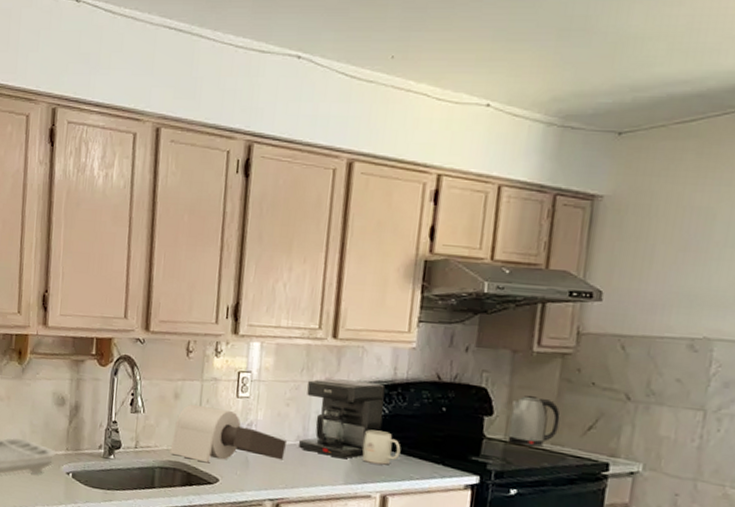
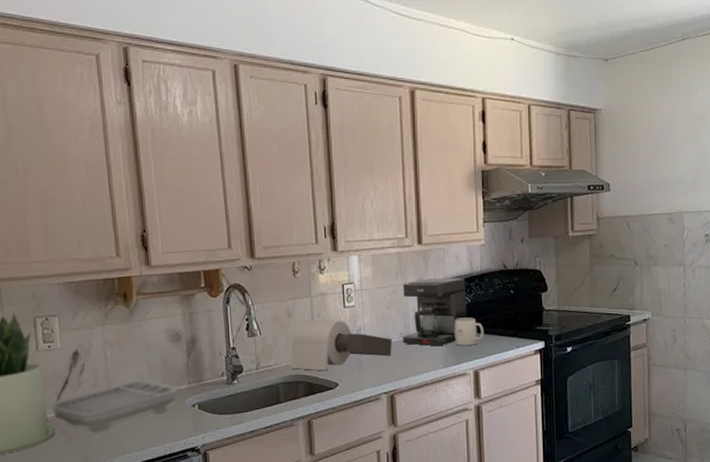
kettle: present [507,395,561,447] -> none [560,272,594,311]

